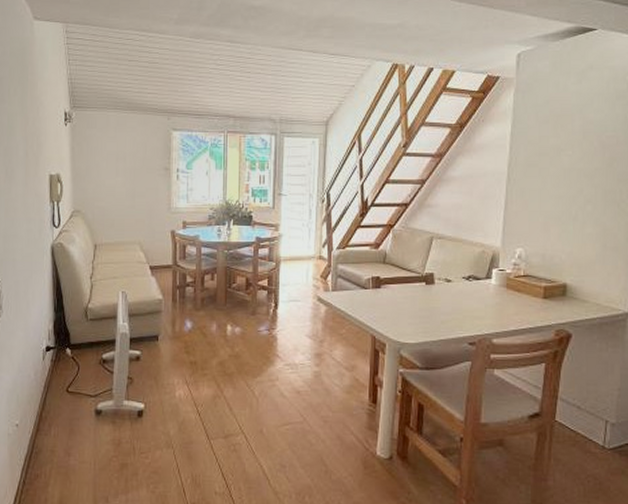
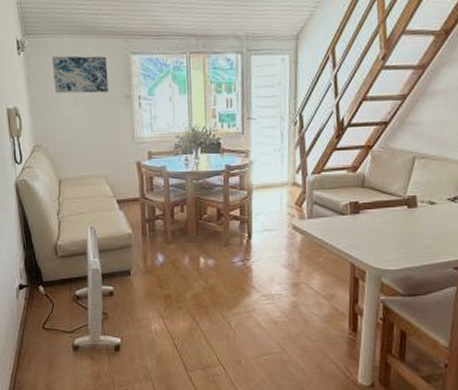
wall art: none [96,129,149,164] -> present [51,56,109,94]

